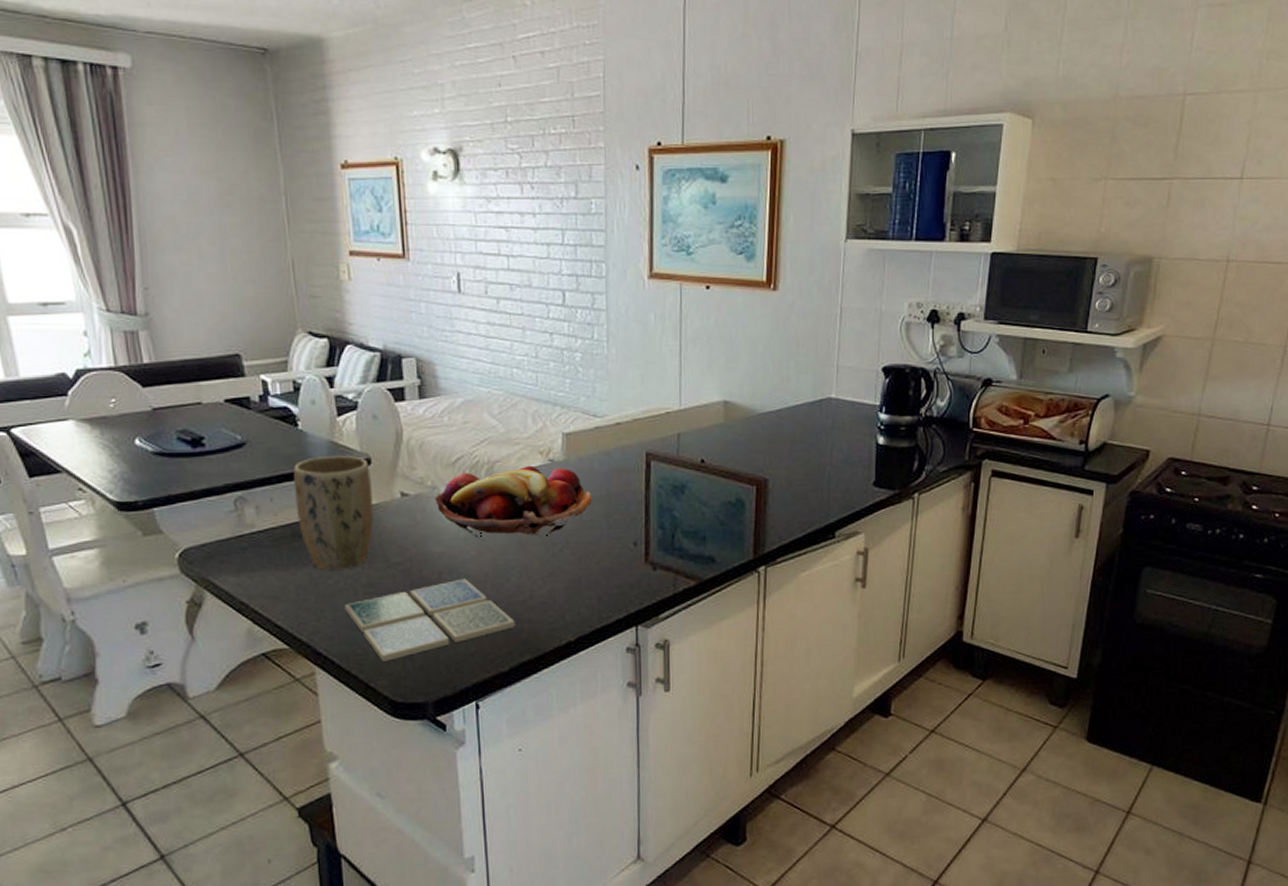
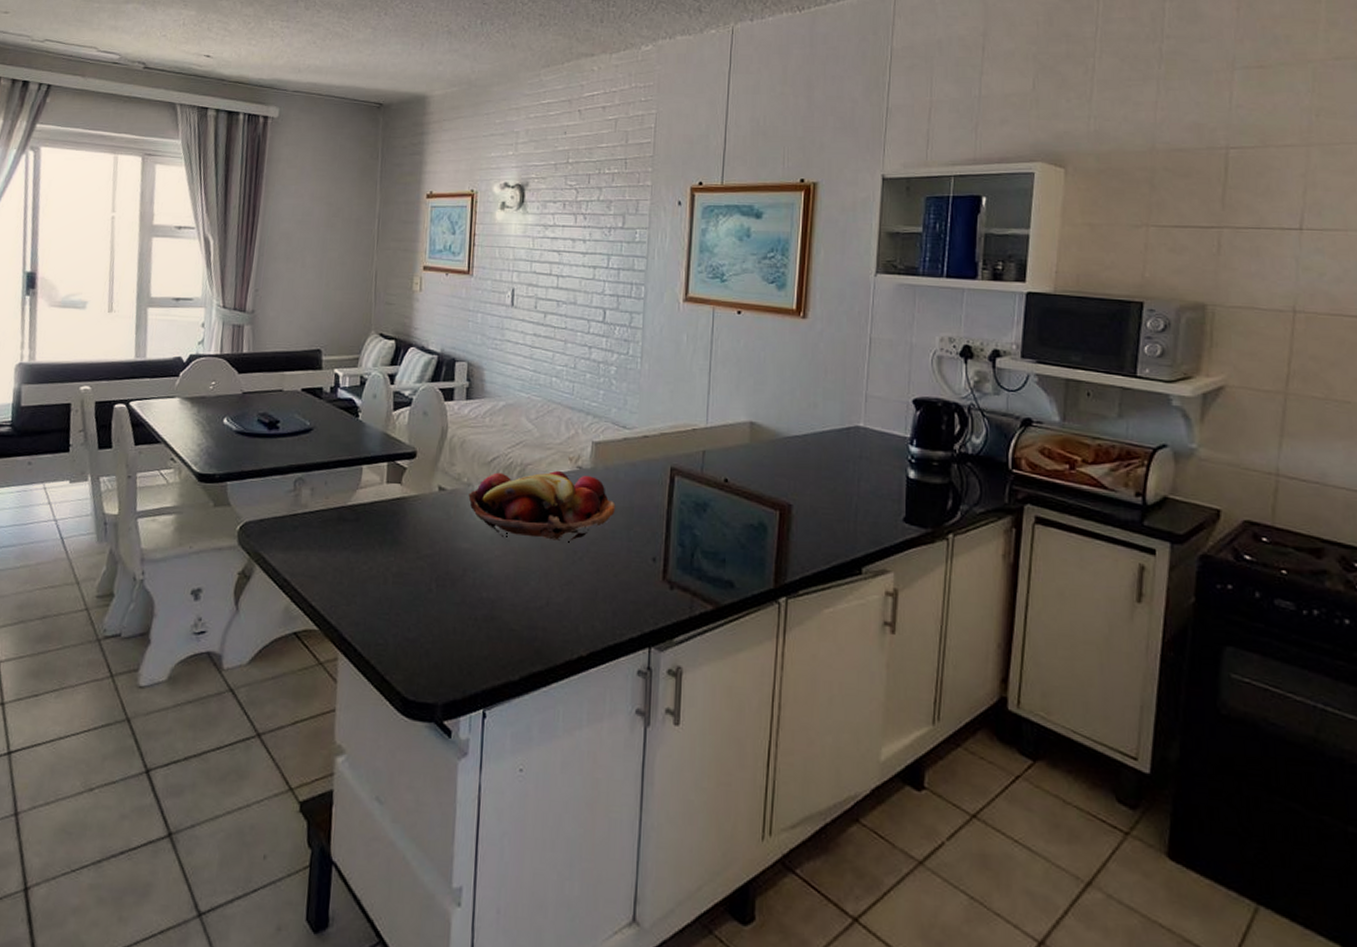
plant pot: present [294,455,374,570] -> none [345,446,415,557]
drink coaster: present [345,578,515,661] -> none [374,577,530,655]

